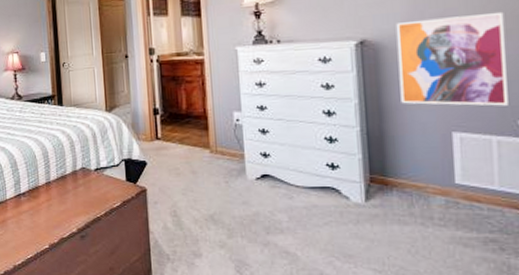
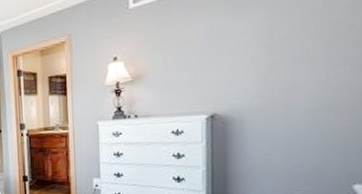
wall art: present [395,11,508,106] -> none [245,86,349,172]

